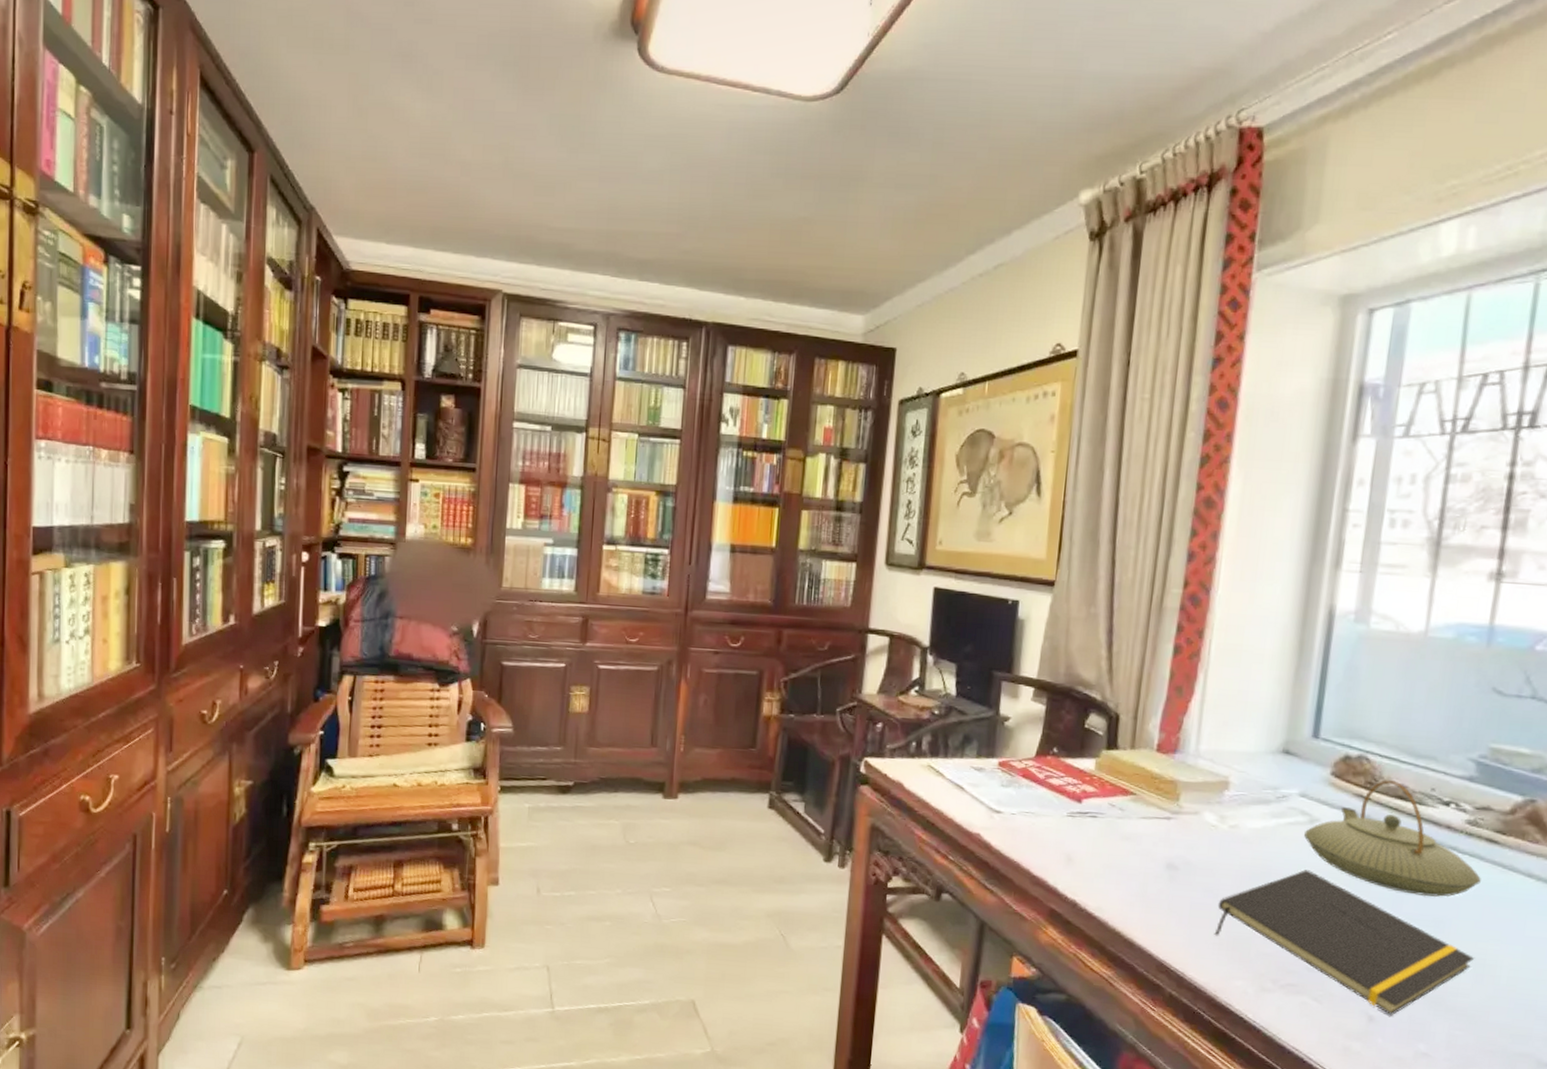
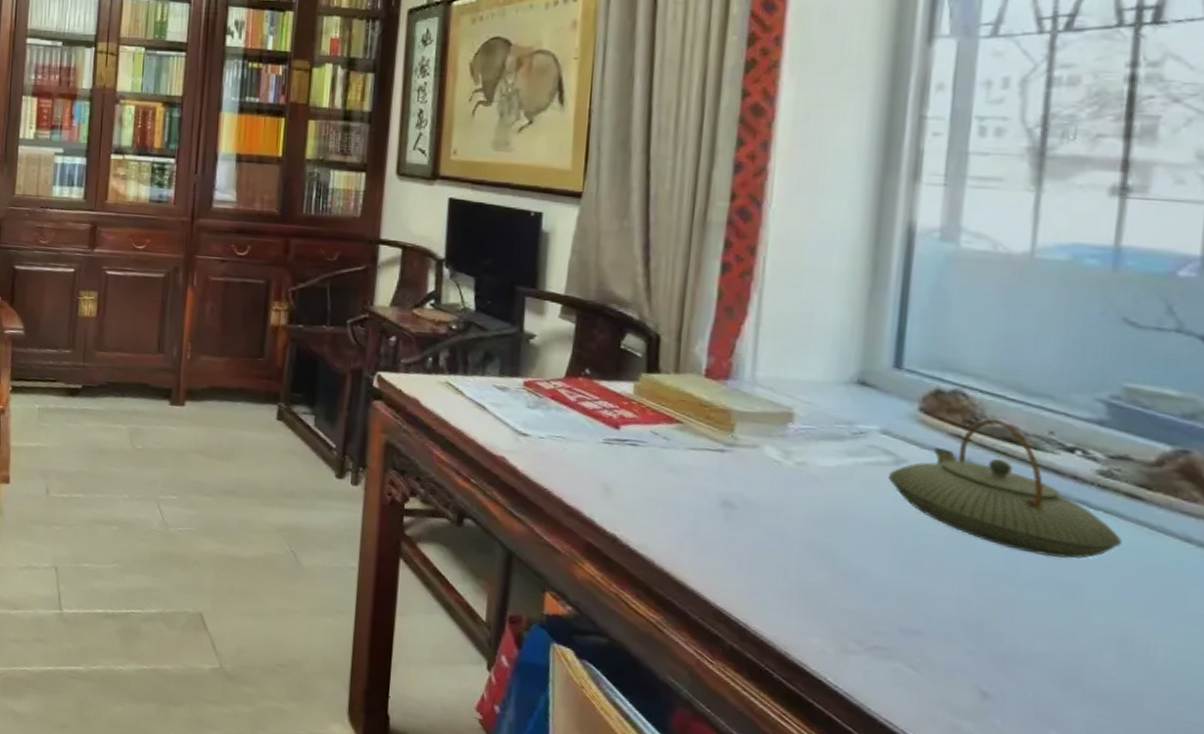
notepad: present [1214,870,1475,1016] -> none [782,517,1120,694]

